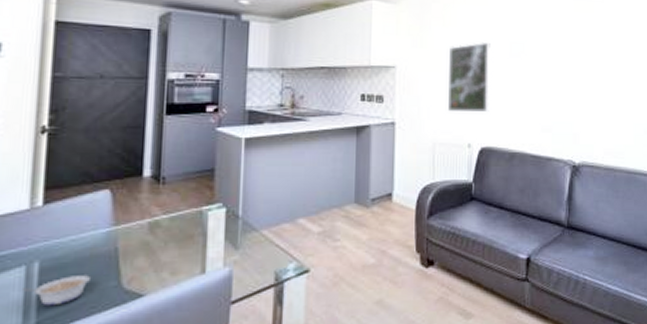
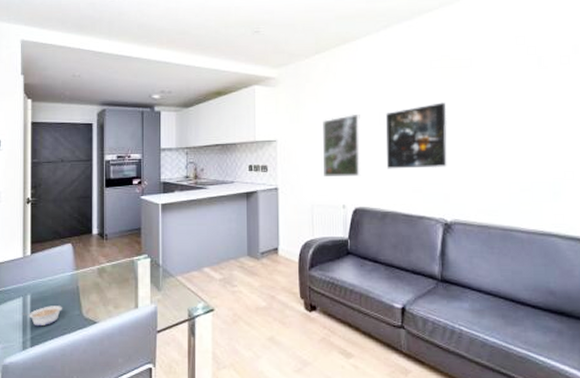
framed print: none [517,36,579,107] -> present [386,102,447,169]

